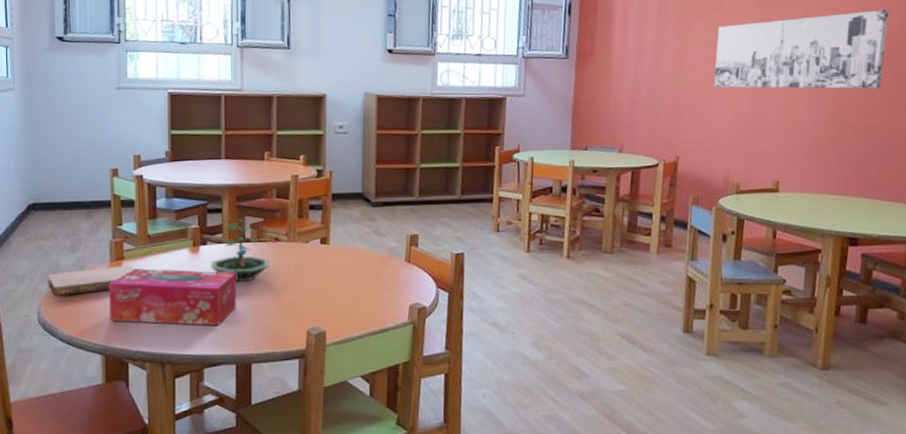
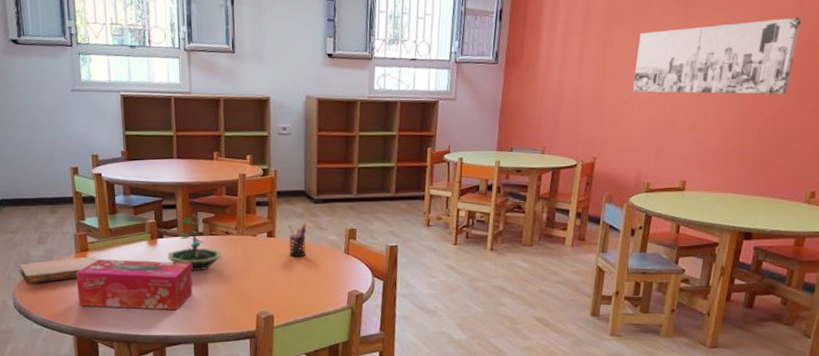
pen holder: none [343,228,364,265] -> present [288,223,307,257]

